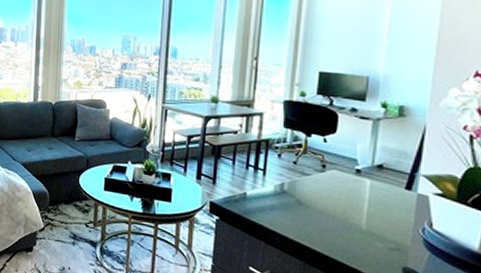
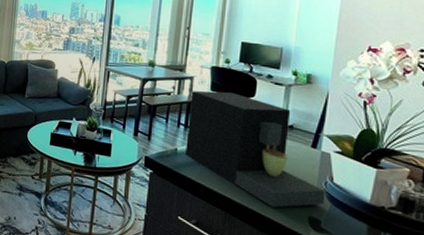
coffee maker: none [256,128,423,257] -> present [185,90,325,208]

